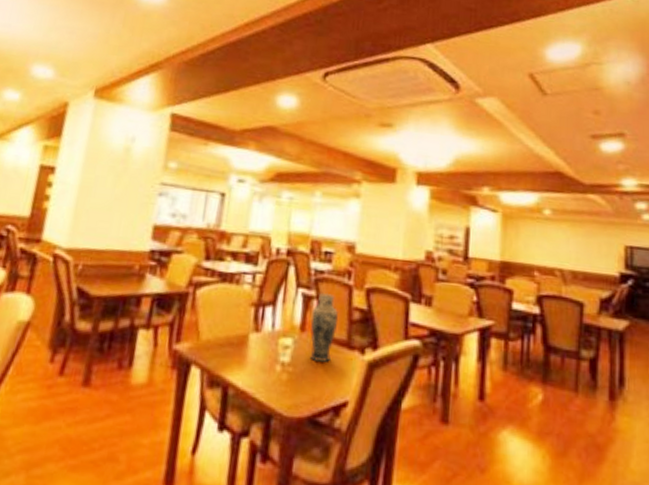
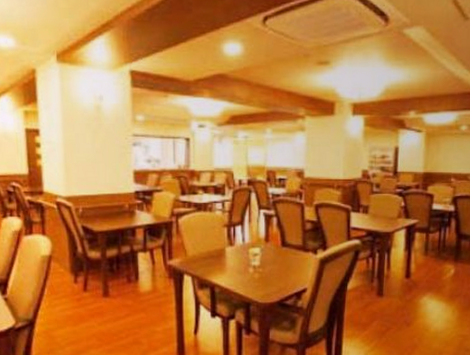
vase: present [309,292,339,362] -> none [272,211,295,262]

